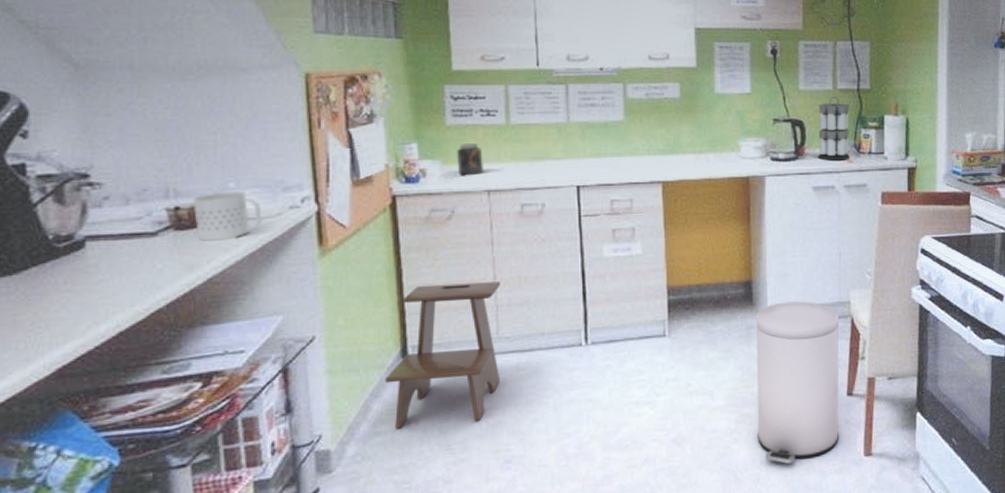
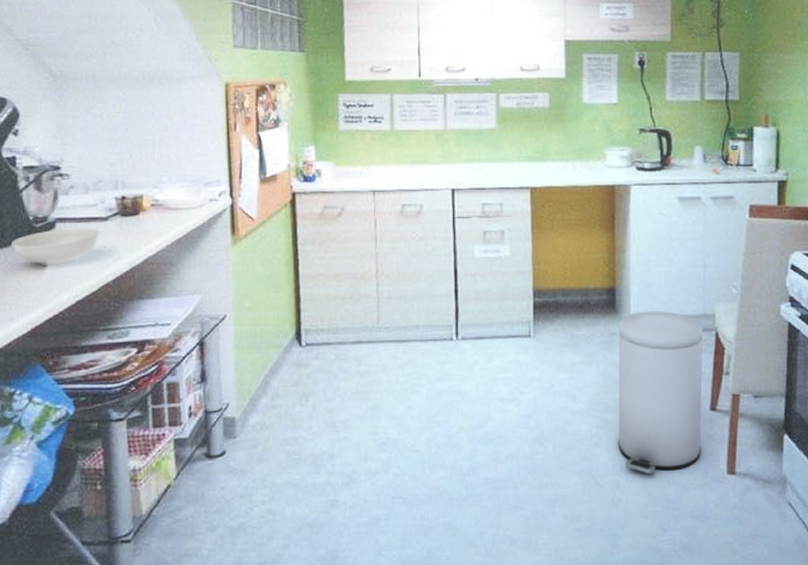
bowl: none [24,245,147,293] -> present [11,228,100,265]
mug: present [192,191,262,241] -> none [135,185,188,227]
step stool: present [384,281,501,429] -> none [281,275,383,404]
jar: present [457,144,483,176] -> none [347,147,370,177]
spice rack: present [818,96,850,162] -> none [684,107,717,173]

